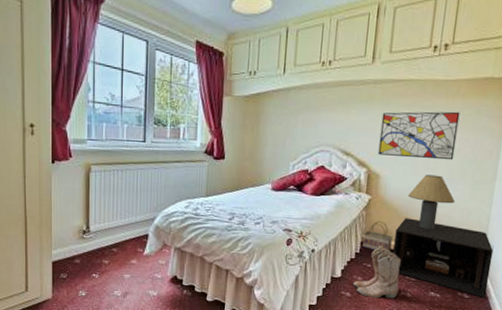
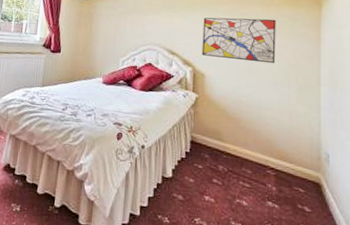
boots: present [353,246,401,299] -> none [185,146,233,206]
basket: present [362,220,393,252] -> none [192,119,222,153]
nightstand: present [393,218,494,299] -> none [224,118,330,214]
table lamp: present [408,174,456,230] -> none [234,76,282,133]

